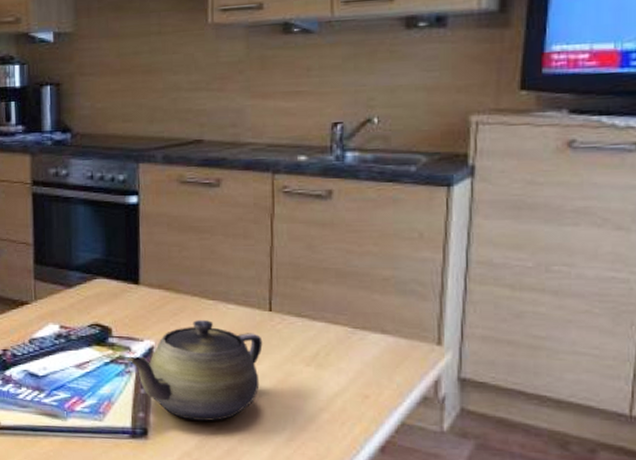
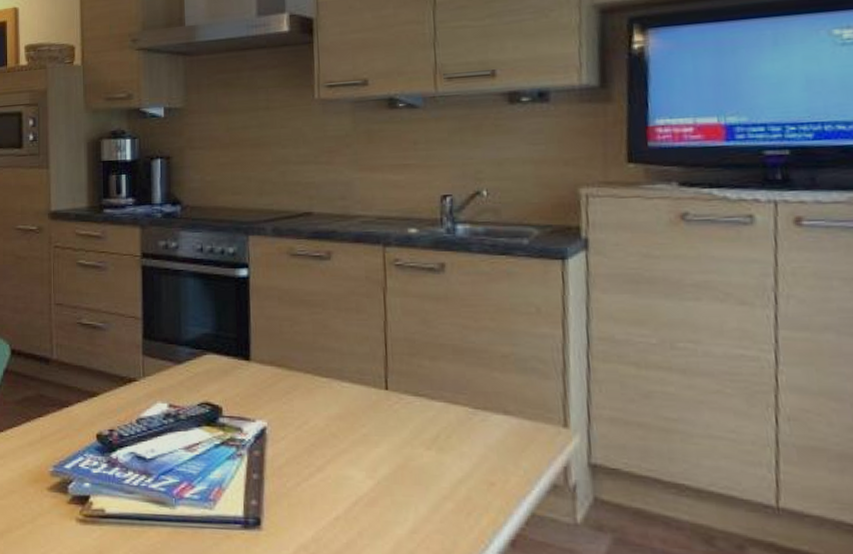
teapot: present [127,320,263,422] -> none [238,399,380,511]

